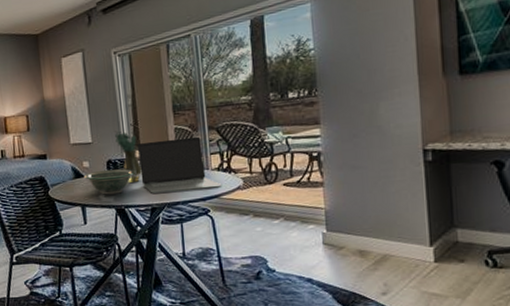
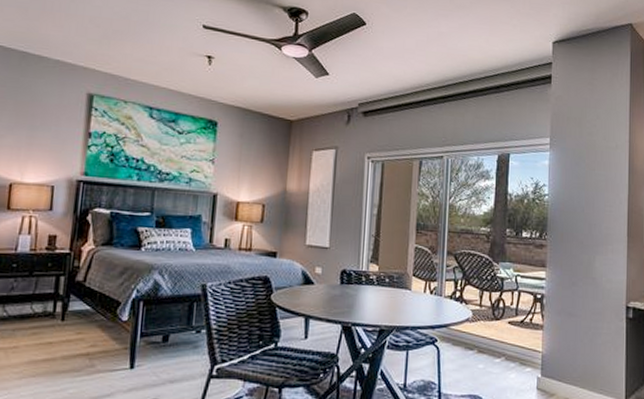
bowl: present [84,168,136,195] -> none [314,279,370,309]
vase: present [115,131,142,182] -> none [354,239,377,298]
laptop: present [138,136,222,193] -> none [373,257,453,317]

